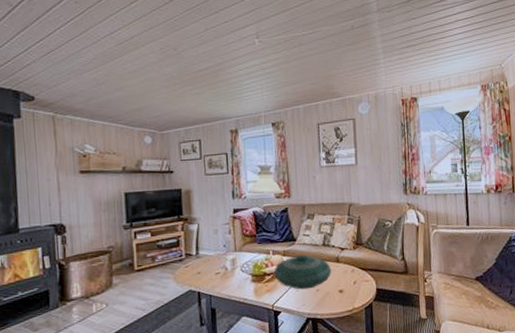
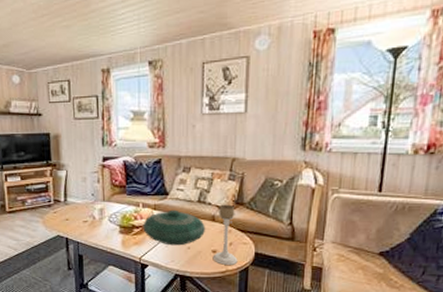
candle holder: none [340,245,362,303] -> present [212,204,238,265]

